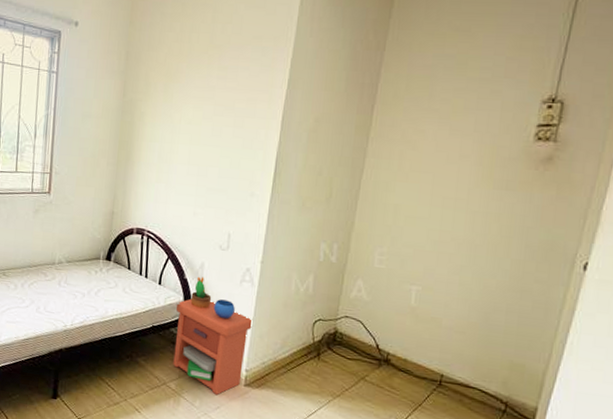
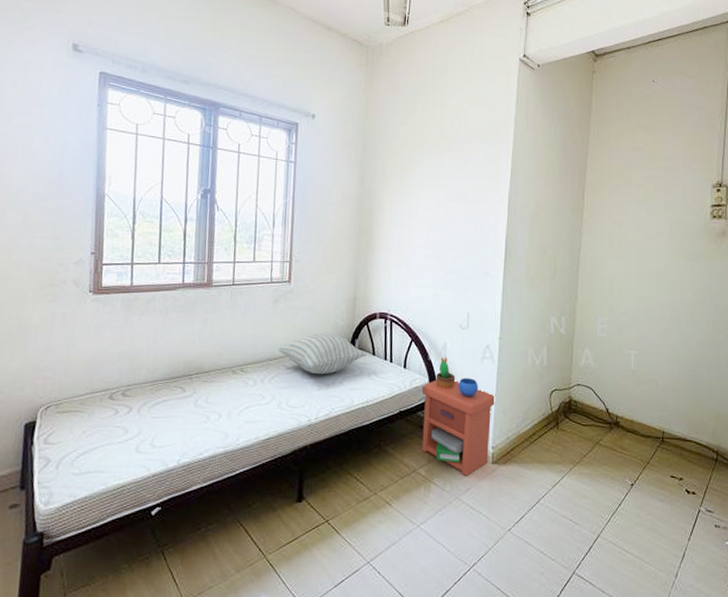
pillow: none [37,244,122,285] -> present [277,333,367,375]

